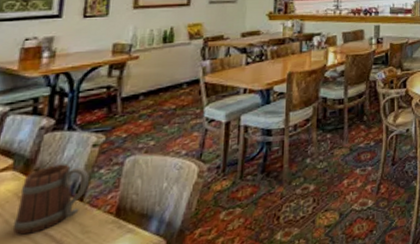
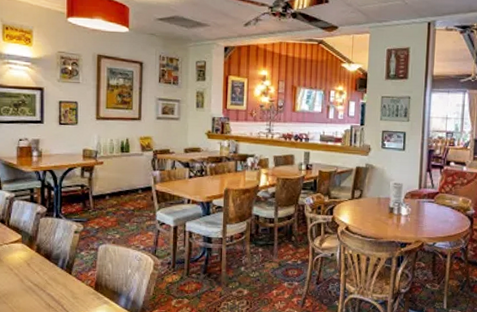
beer mug: present [12,163,89,235] -> none [26,243,74,292]

